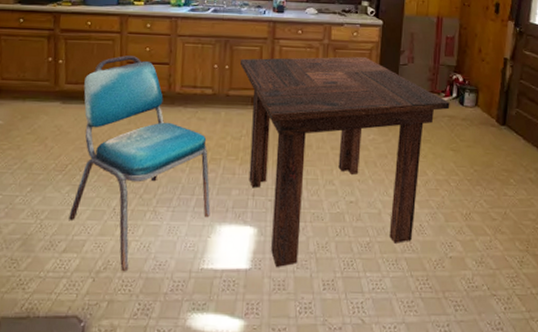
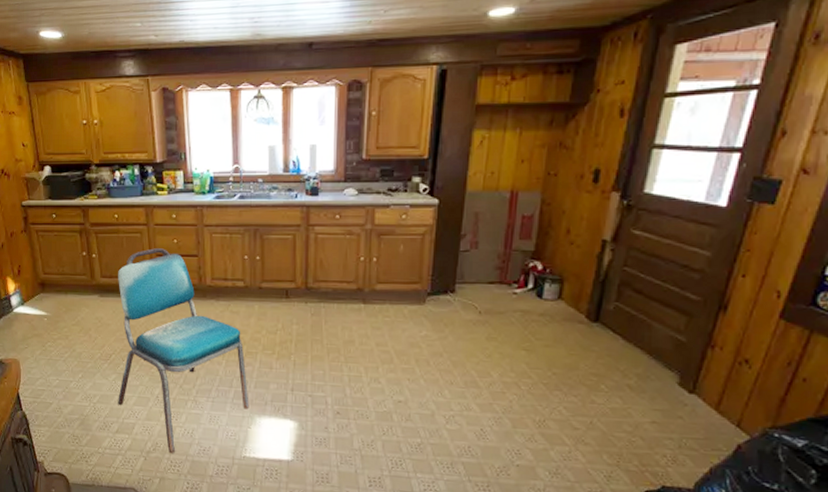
dining table: present [239,56,450,267] -> none [271,242,524,461]

